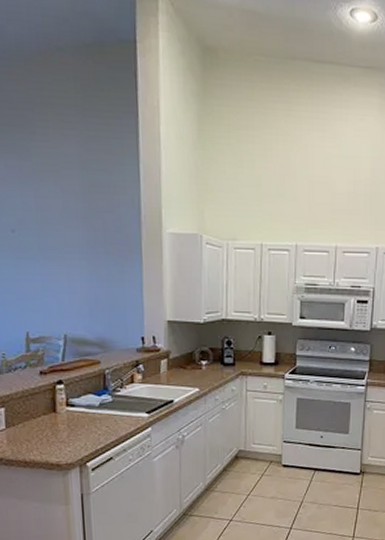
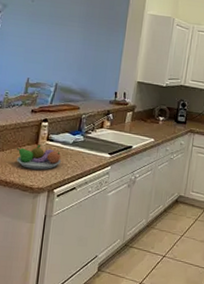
fruit bowl: none [31,412,89,443] -> present [16,144,61,170]

